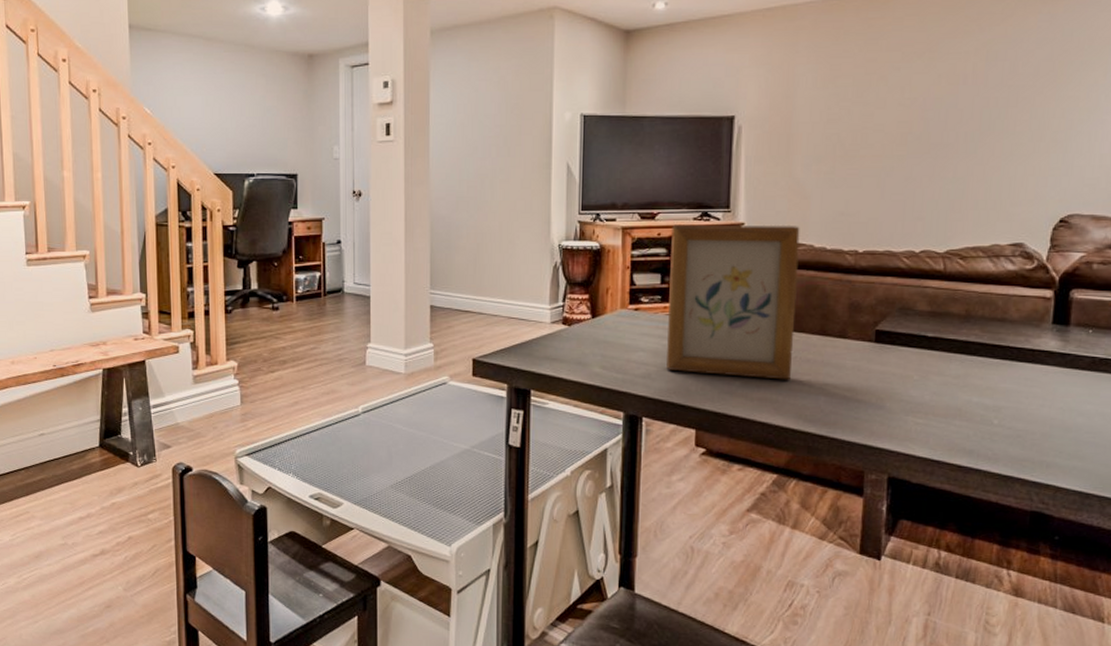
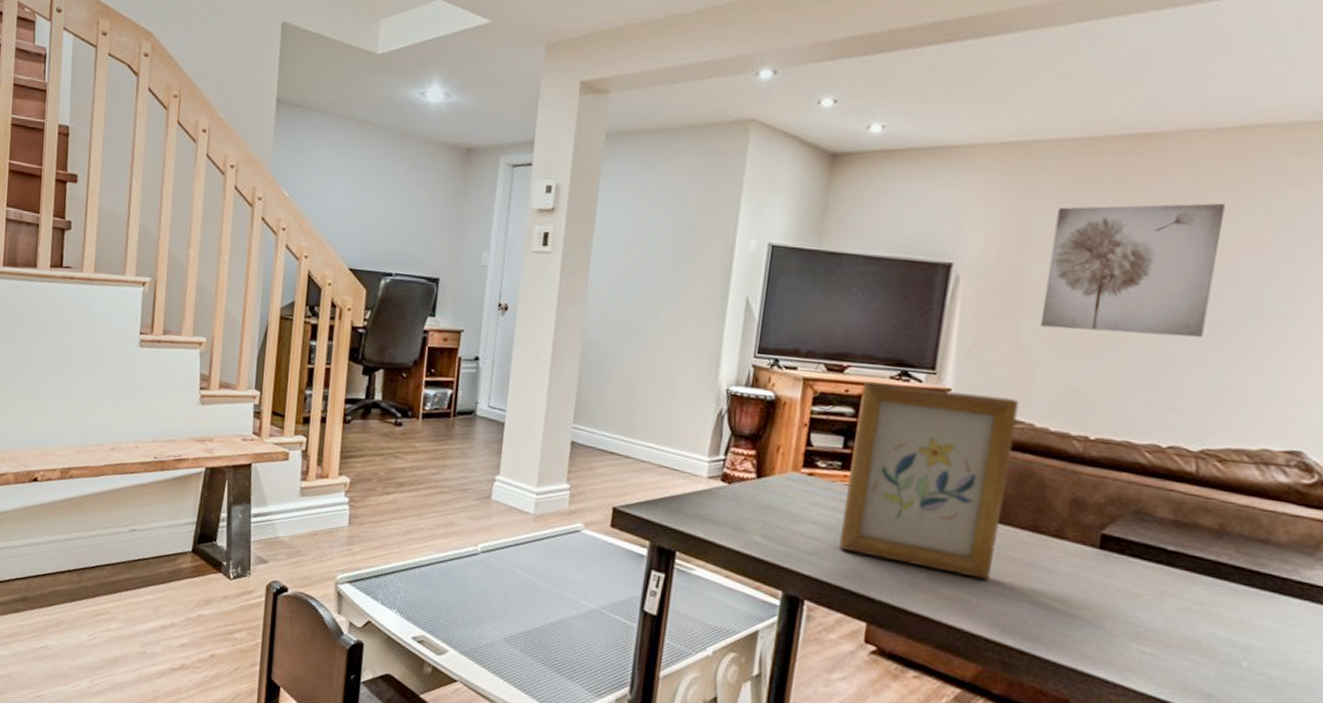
wall art: none [810,44,946,162] -> present [1040,203,1225,338]

